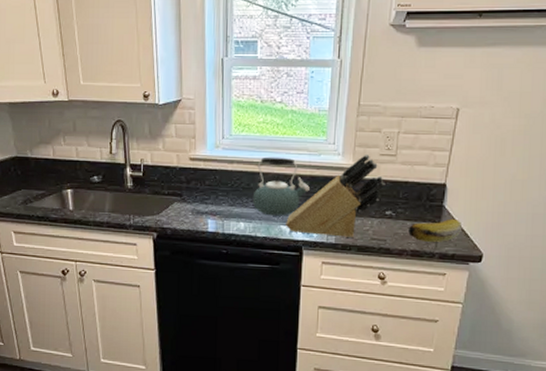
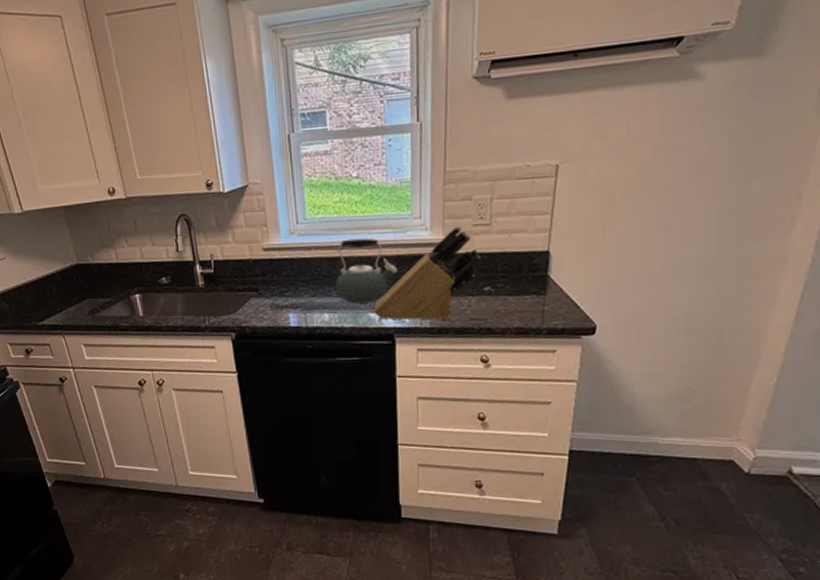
banana: present [408,218,462,242] -> none [511,288,570,317]

